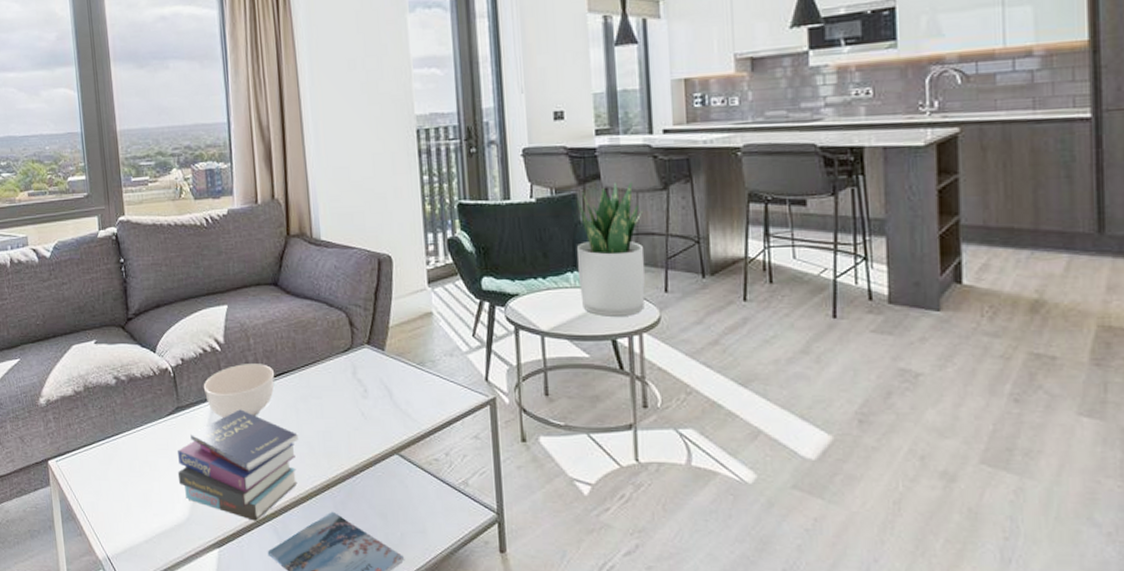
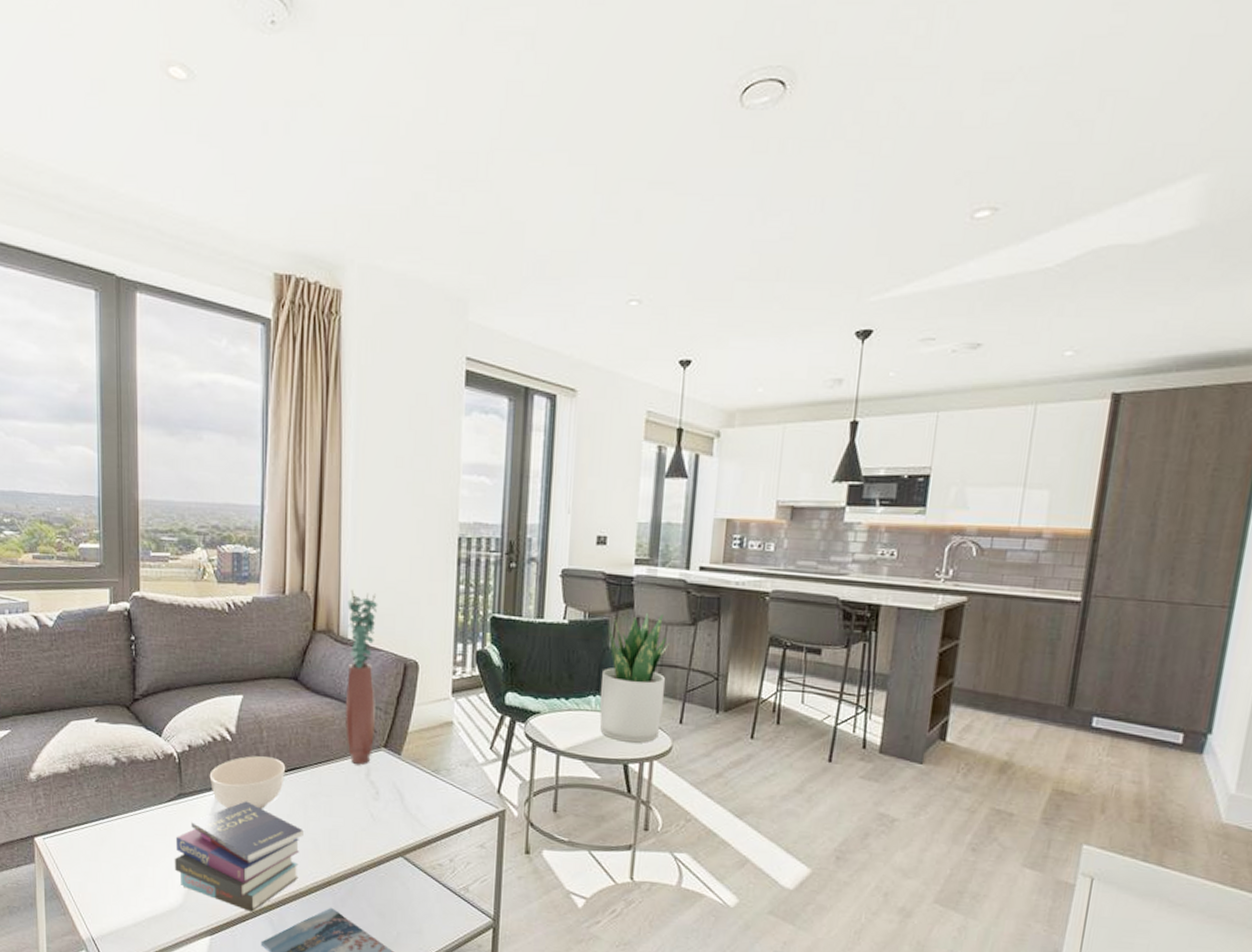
vase: none [317,191,357,363] -> present [344,589,378,764]

